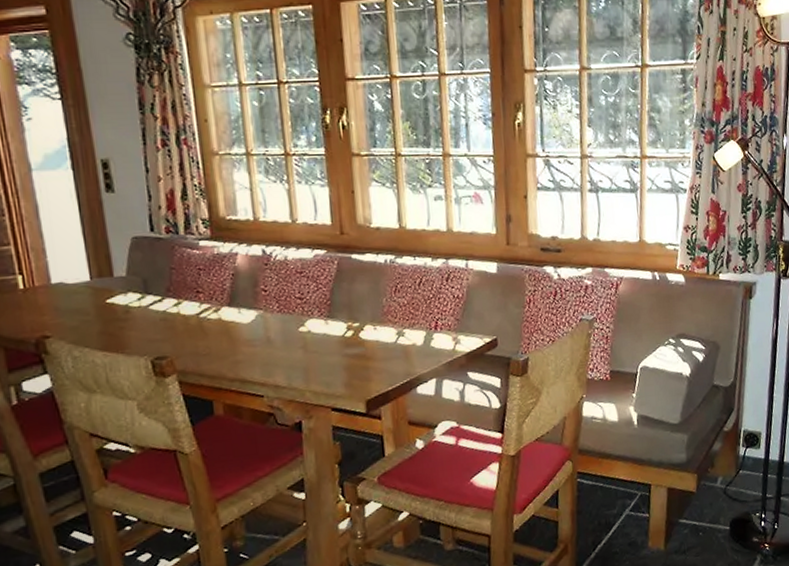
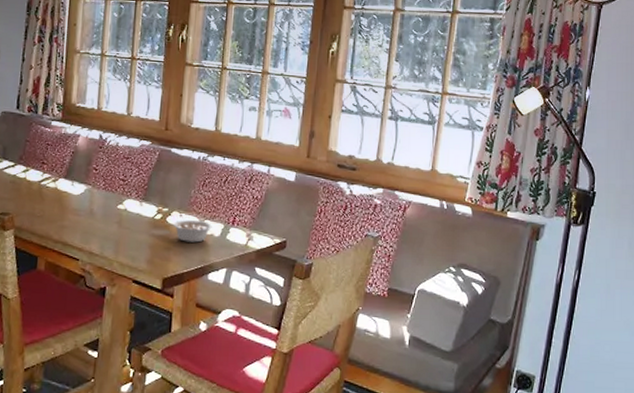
legume: none [367,329,421,357] -> present [173,220,220,243]

